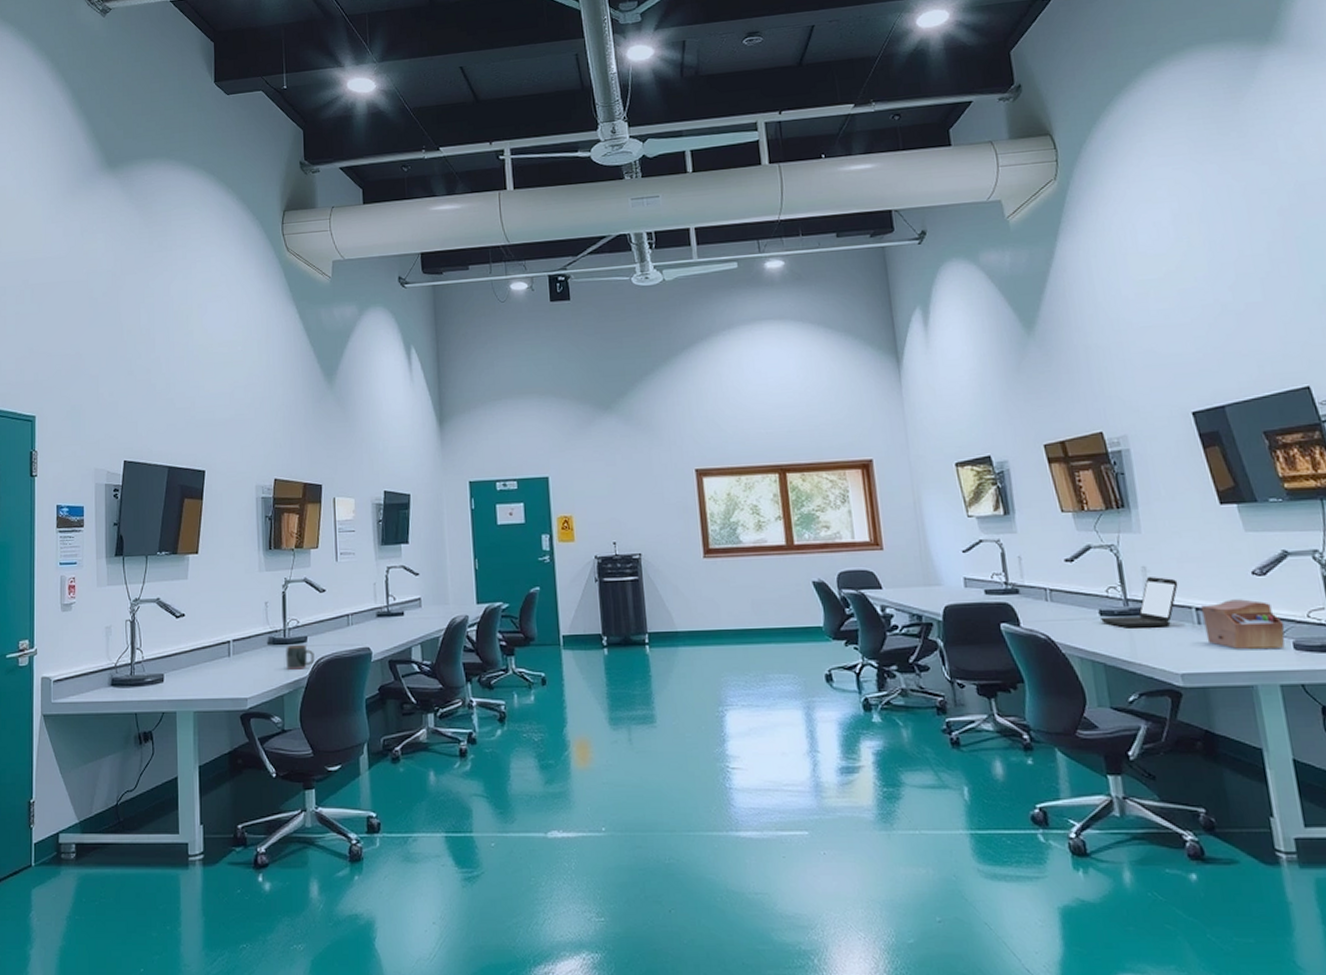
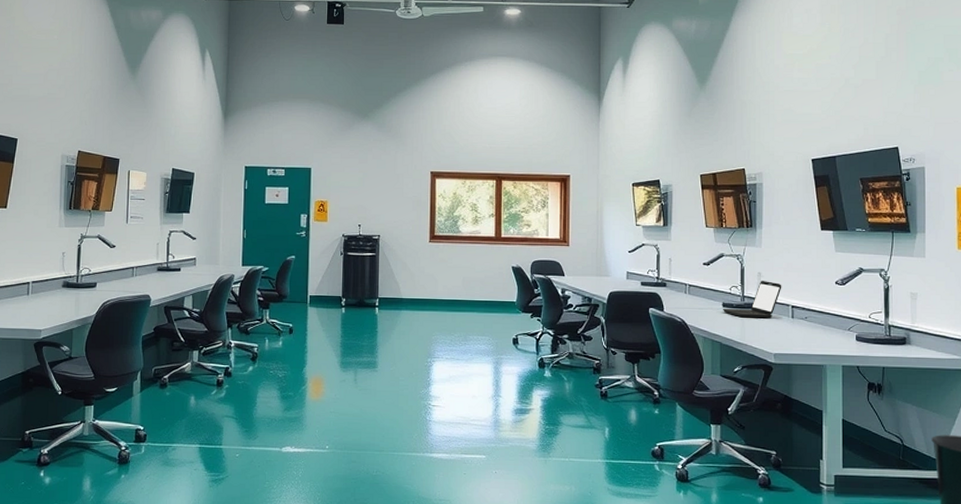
mug: present [286,644,315,670] -> none [77,288,102,309]
sewing box: present [1201,599,1285,649] -> none [796,301,852,339]

